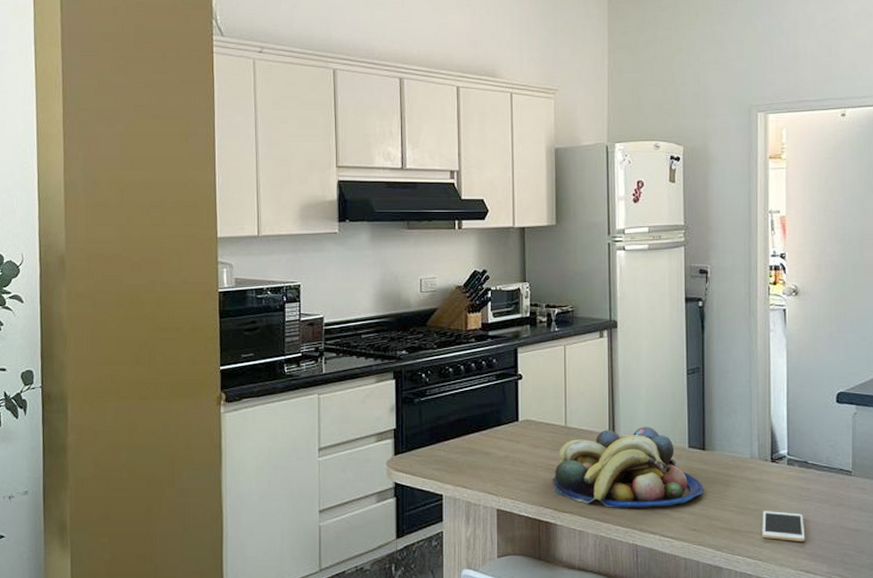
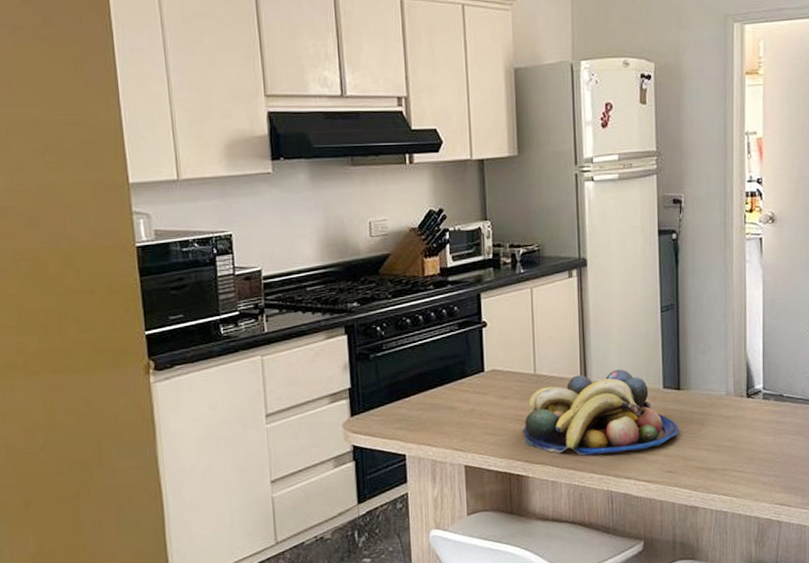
cell phone: present [762,511,806,541] -> none [737,446,780,476]

